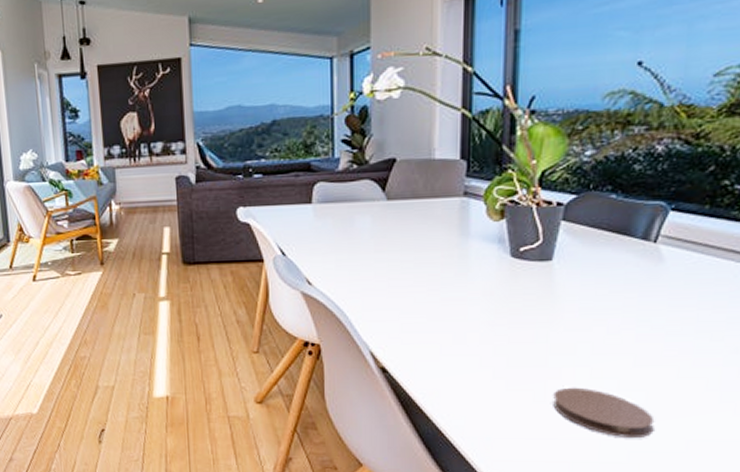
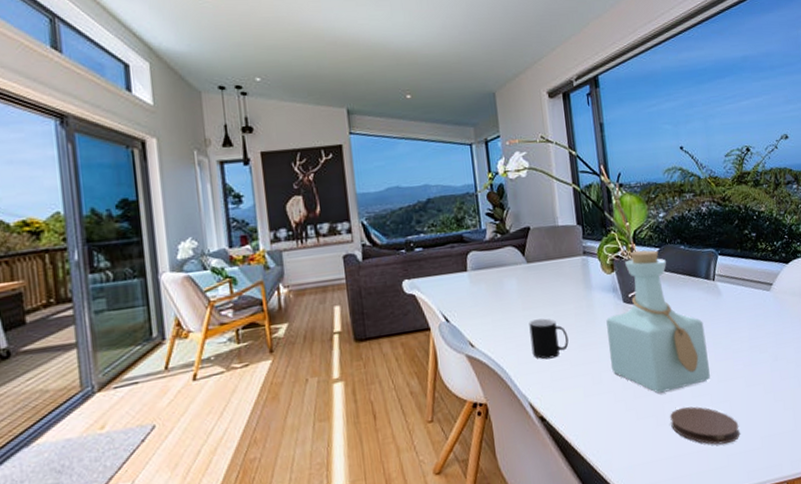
cup: none [380,264,429,309] -> present [529,318,569,359]
bottle: none [480,195,627,366] -> present [606,250,710,393]

